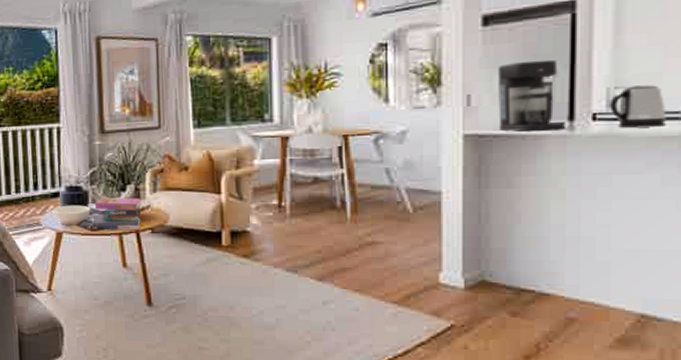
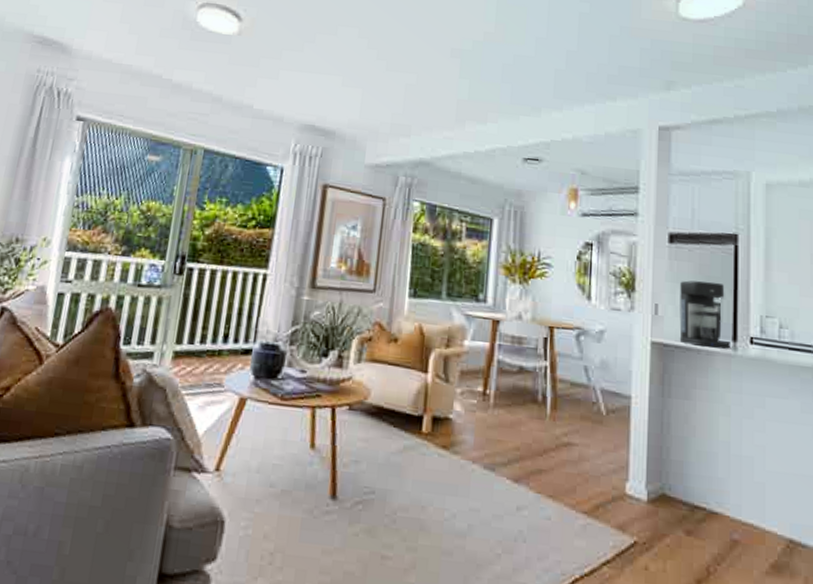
bowl: present [52,205,91,225] -> none [239,365,285,392]
books: present [94,197,141,231] -> none [285,361,343,405]
kettle: present [610,85,666,129] -> none [763,317,803,359]

